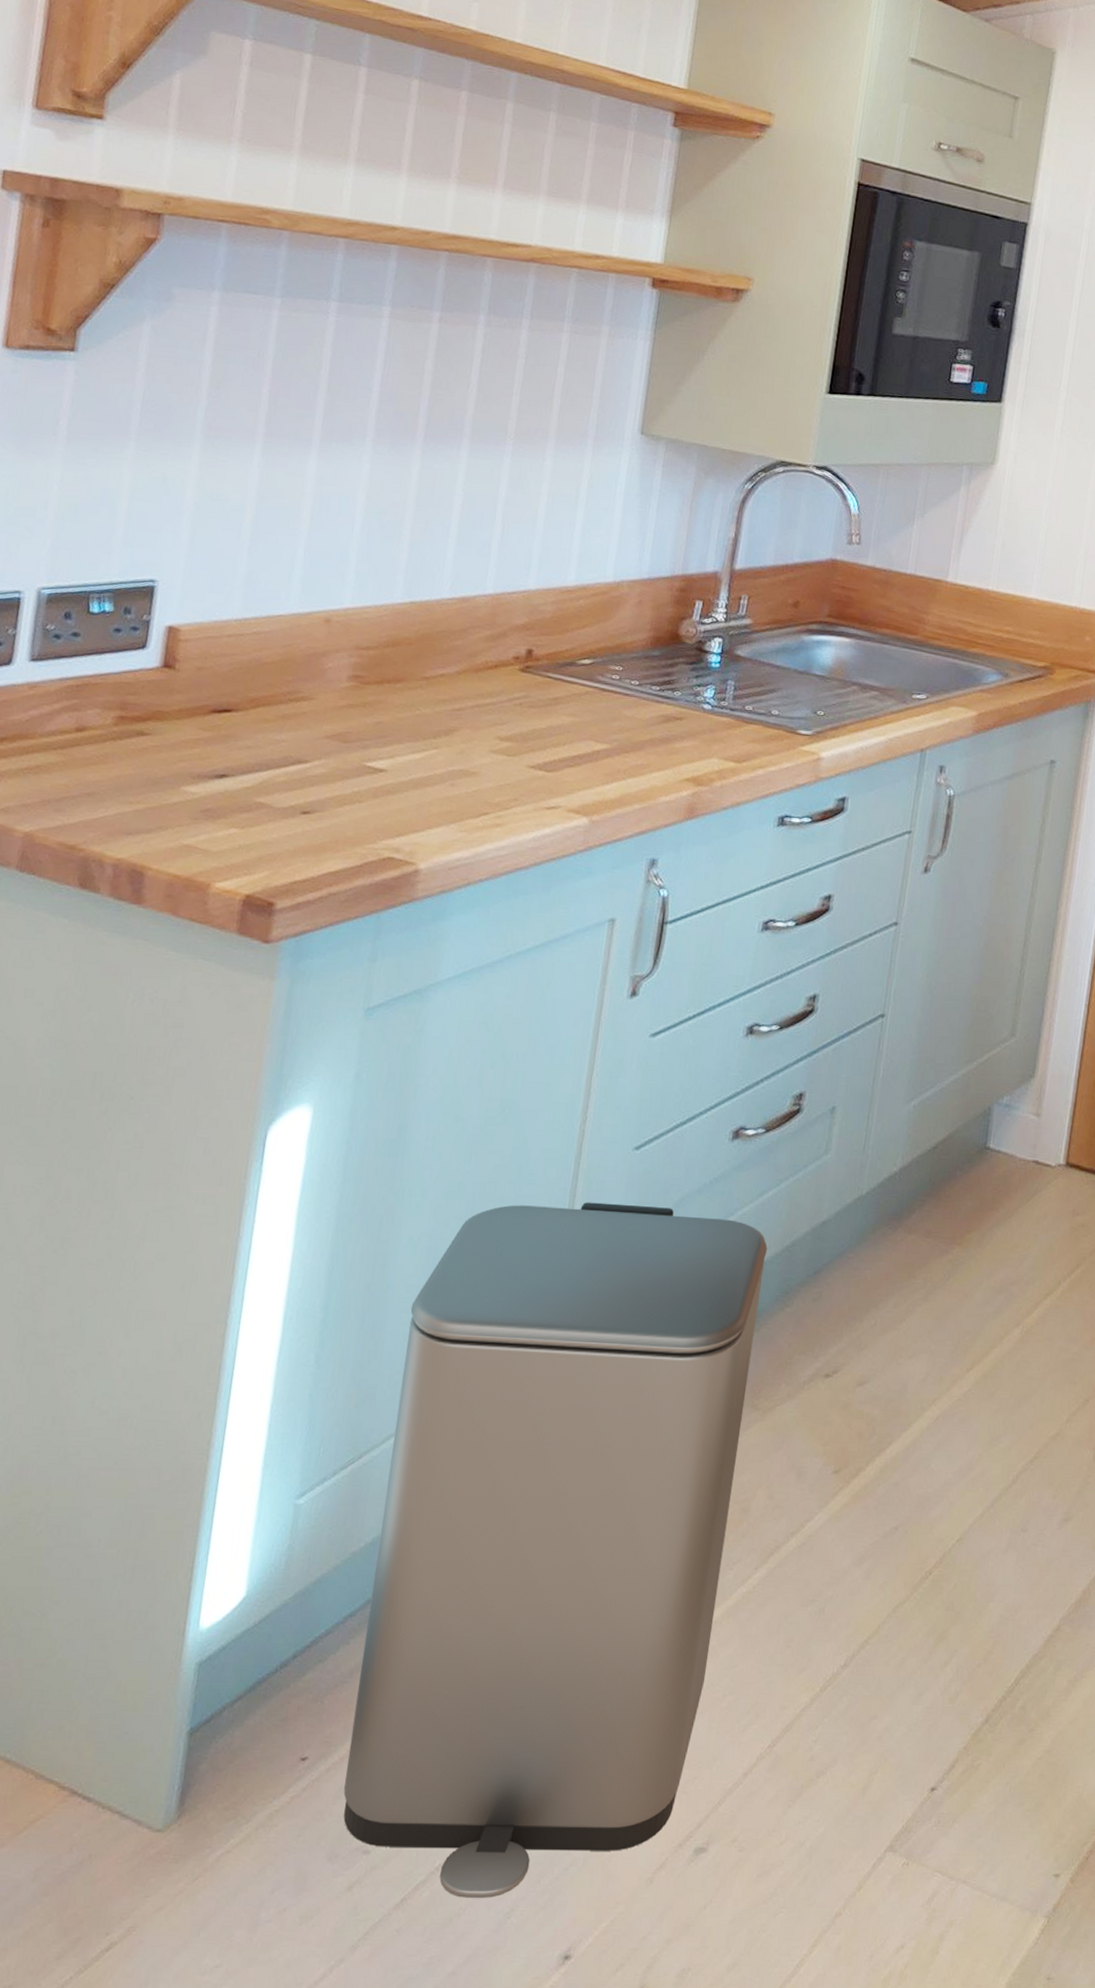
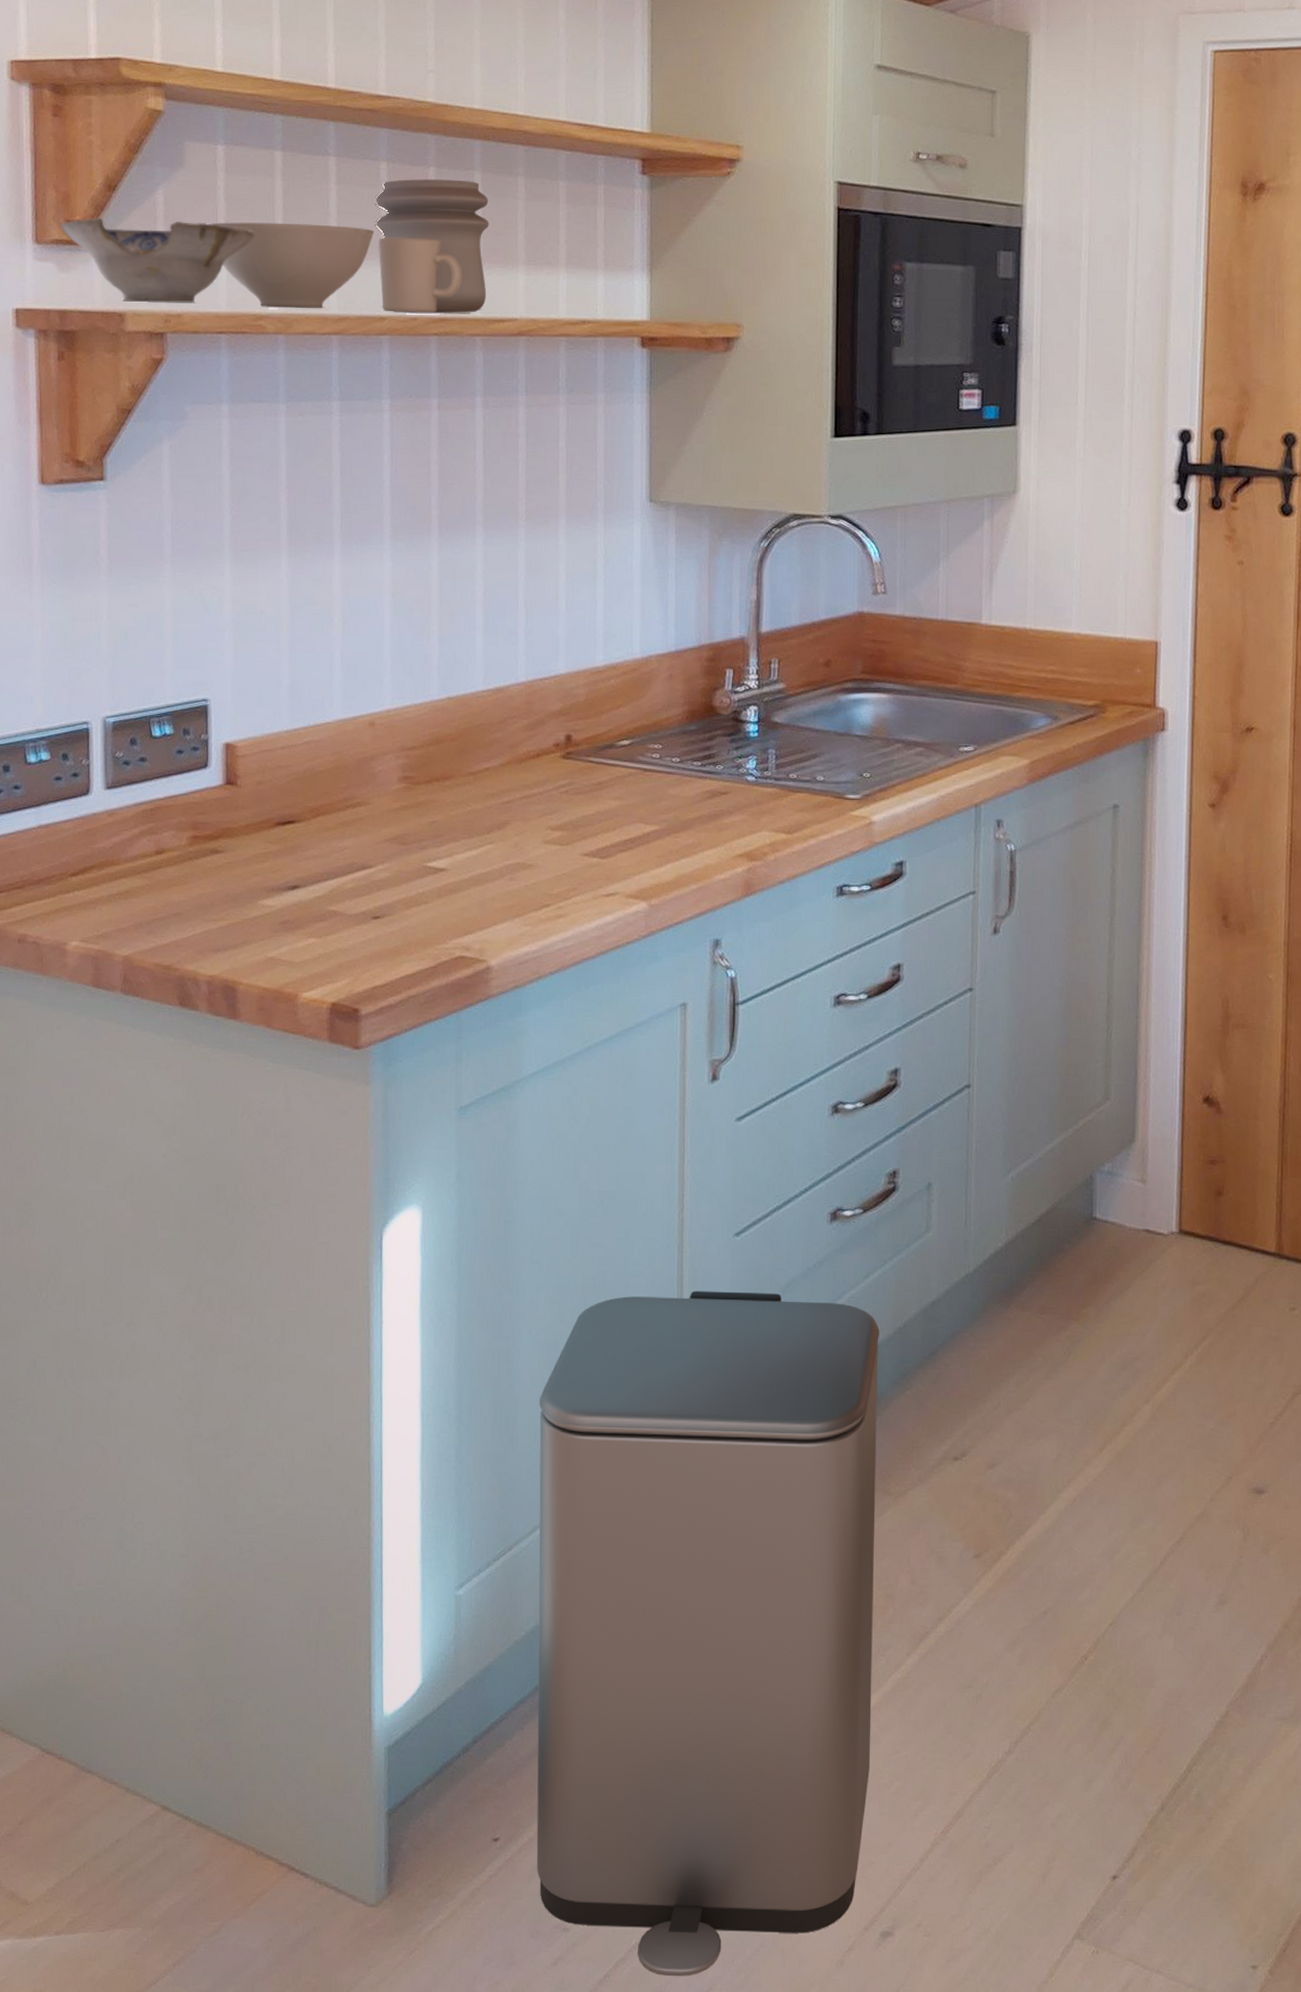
ceramic bowl: none [64,90,273,189] -> present [60,217,256,303]
bowl: none [224,113,398,212] -> present [208,222,375,309]
mug: none [395,151,482,229] -> present [379,237,462,313]
jar: none [398,98,518,235] -> present [374,179,490,314]

